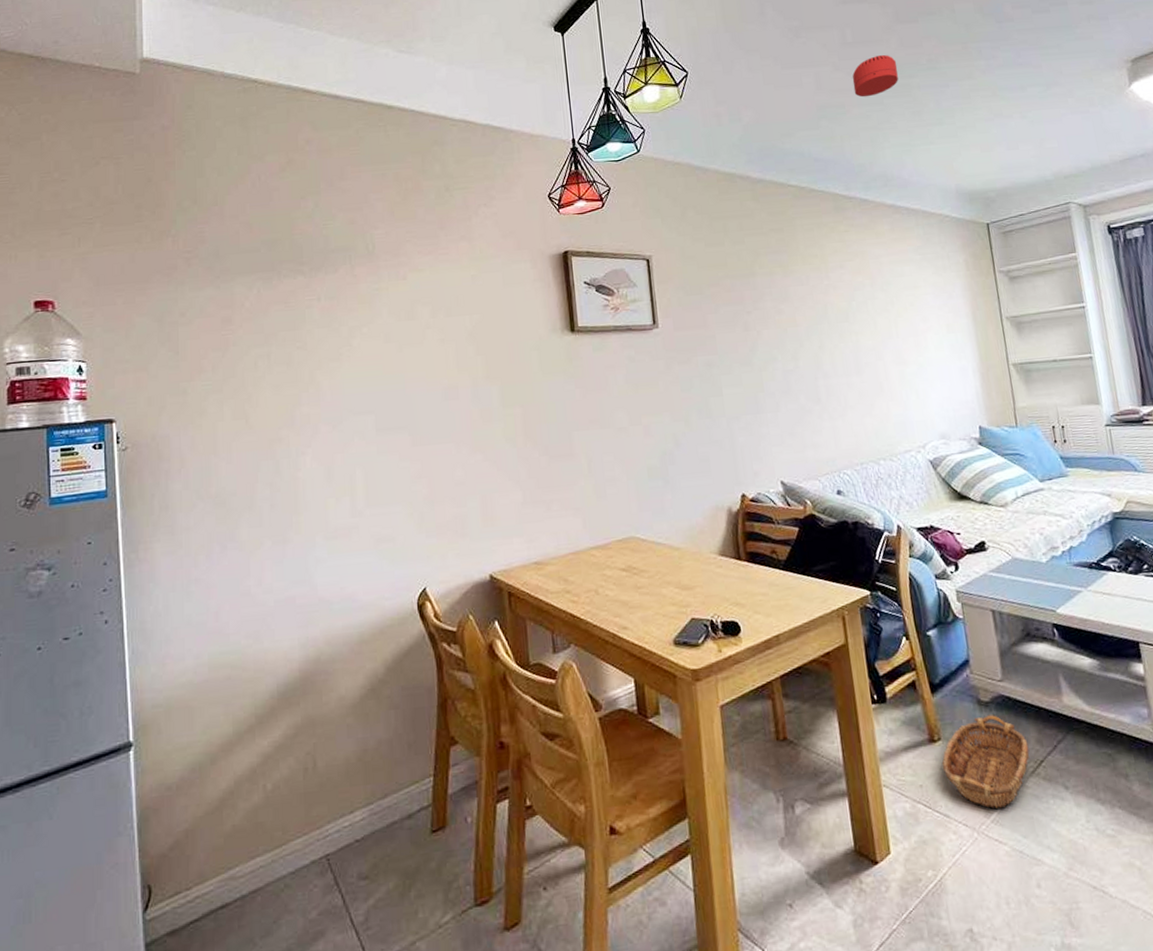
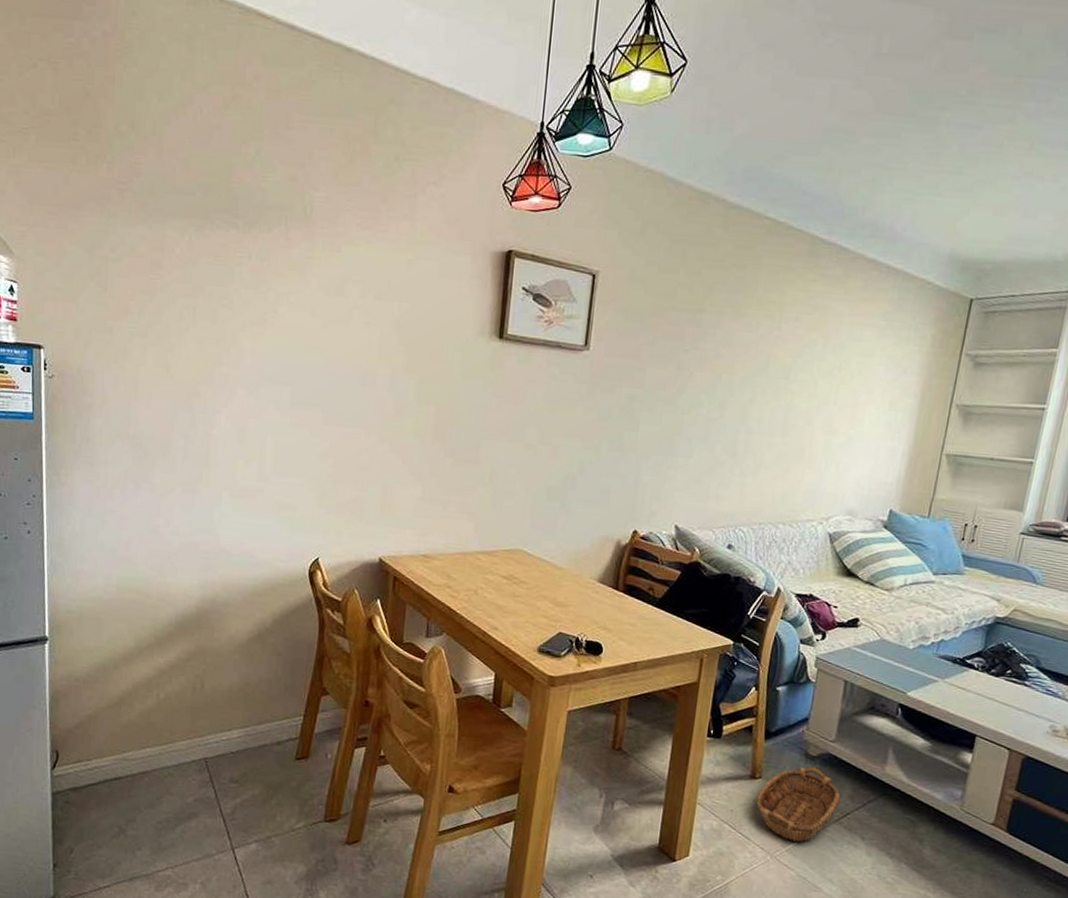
smoke detector: present [852,54,899,98] -> none [870,75,932,127]

